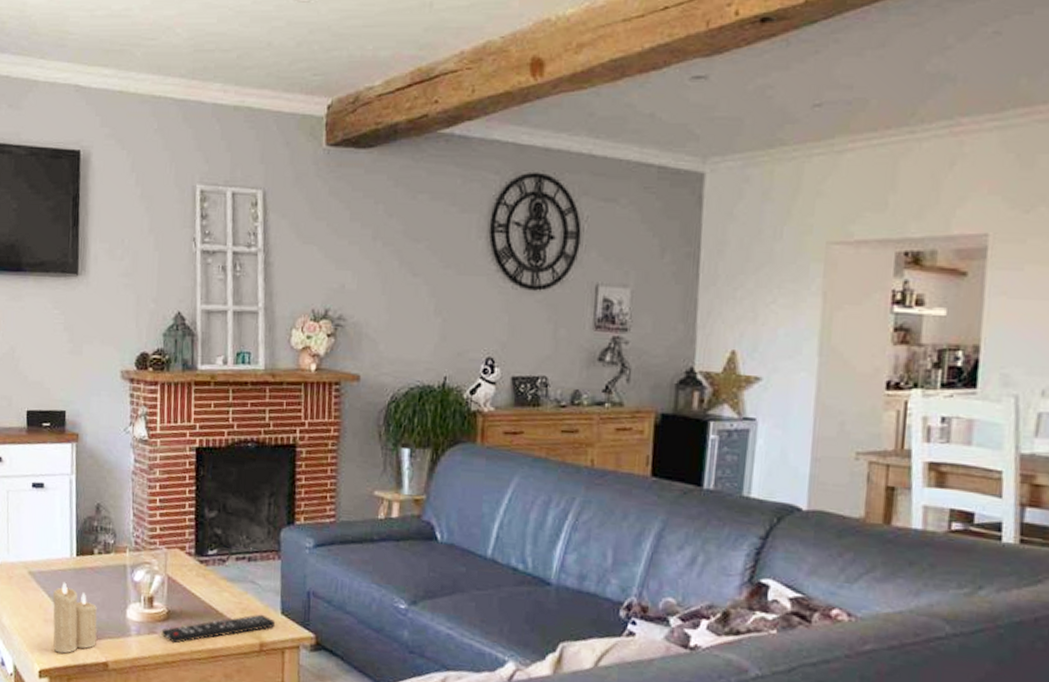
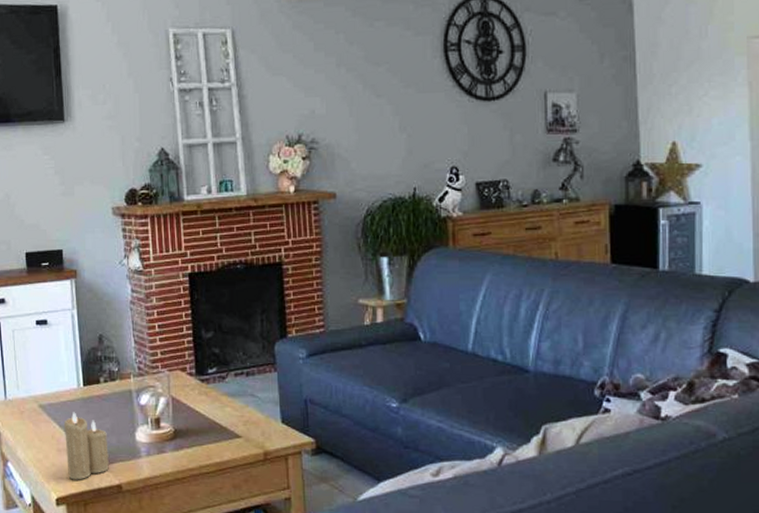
remote control: present [161,614,276,644] -> none [170,425,278,461]

